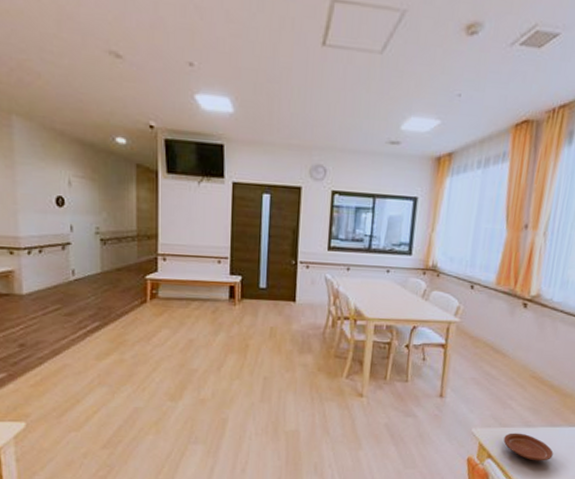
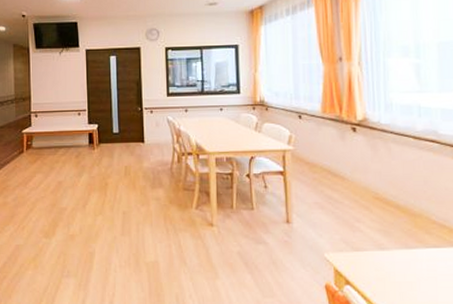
plate: present [503,433,553,461] -> none [359,256,415,287]

